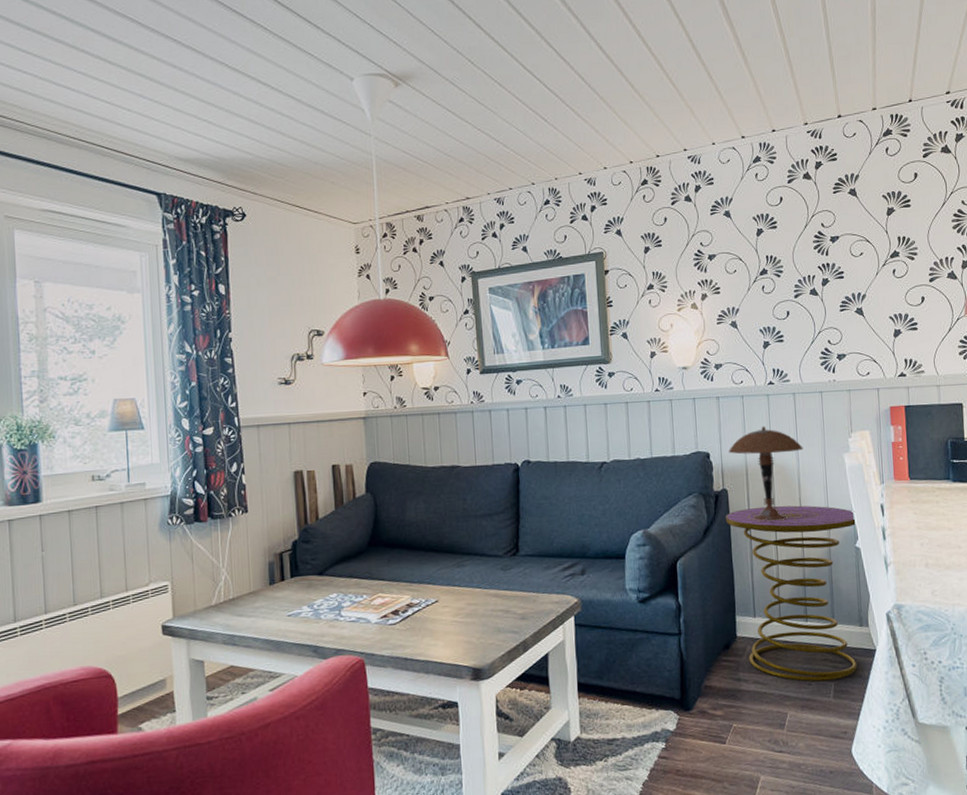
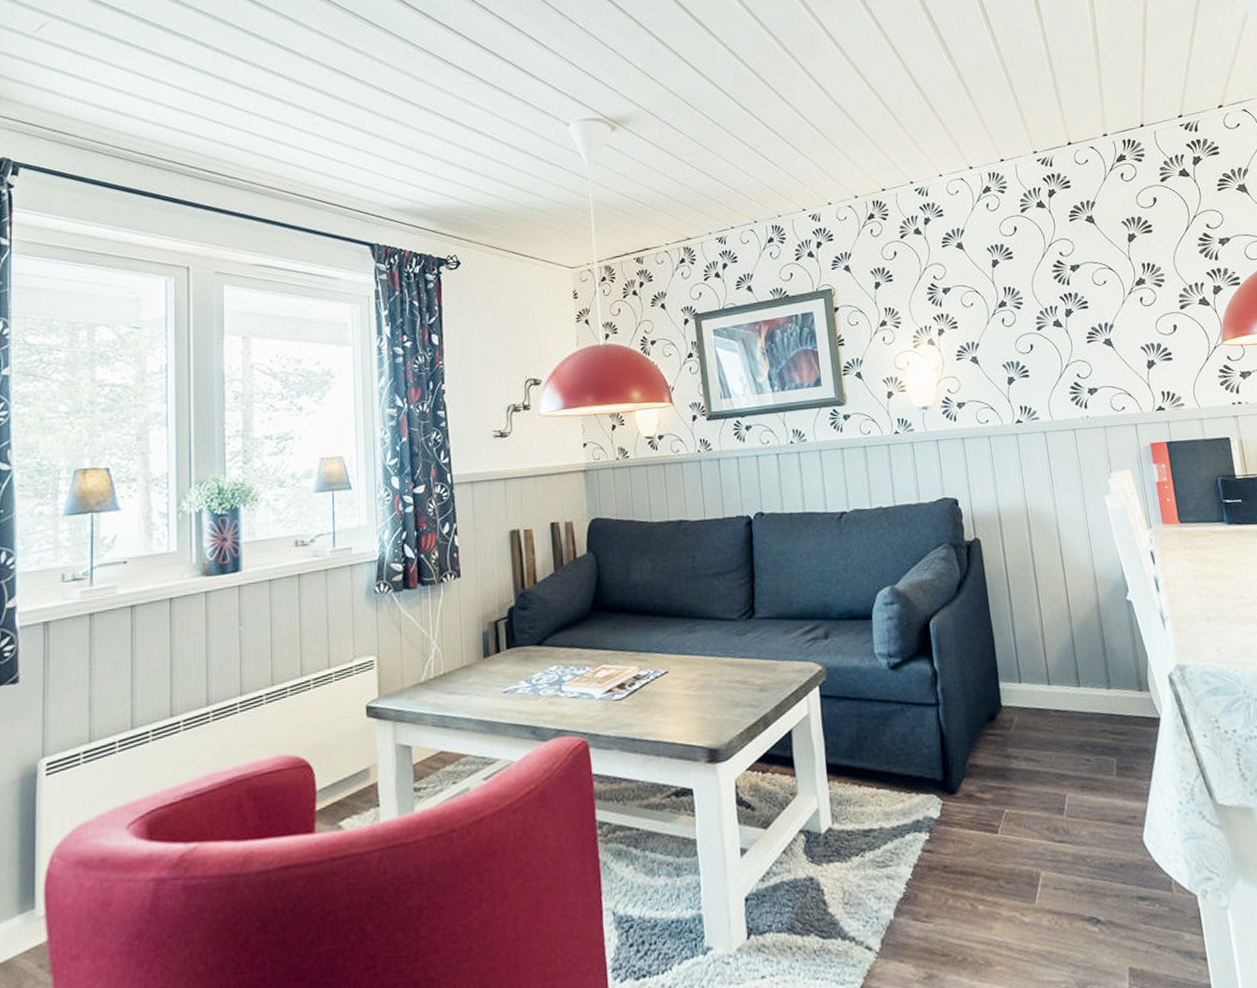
side table: present [726,505,858,682] -> none [980,554,1141,758]
table lamp: present [729,426,803,521] -> none [978,468,1060,574]

